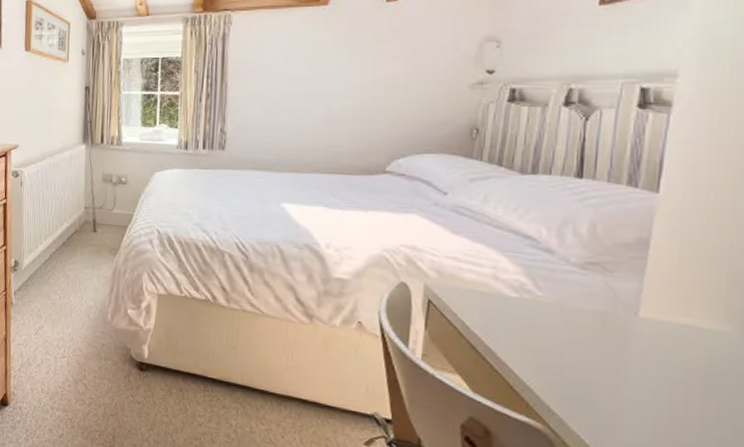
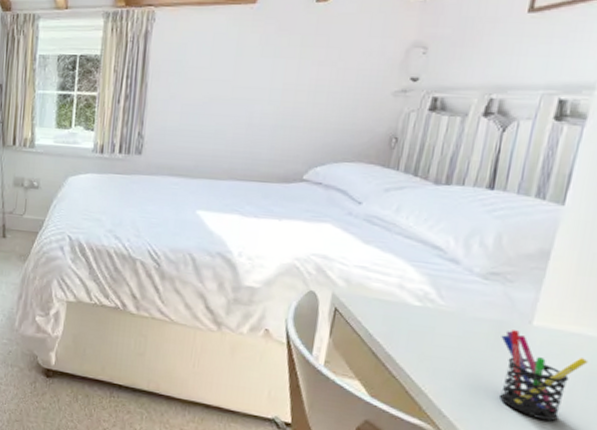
pen holder: none [606,322,704,420] -> present [500,330,589,421]

